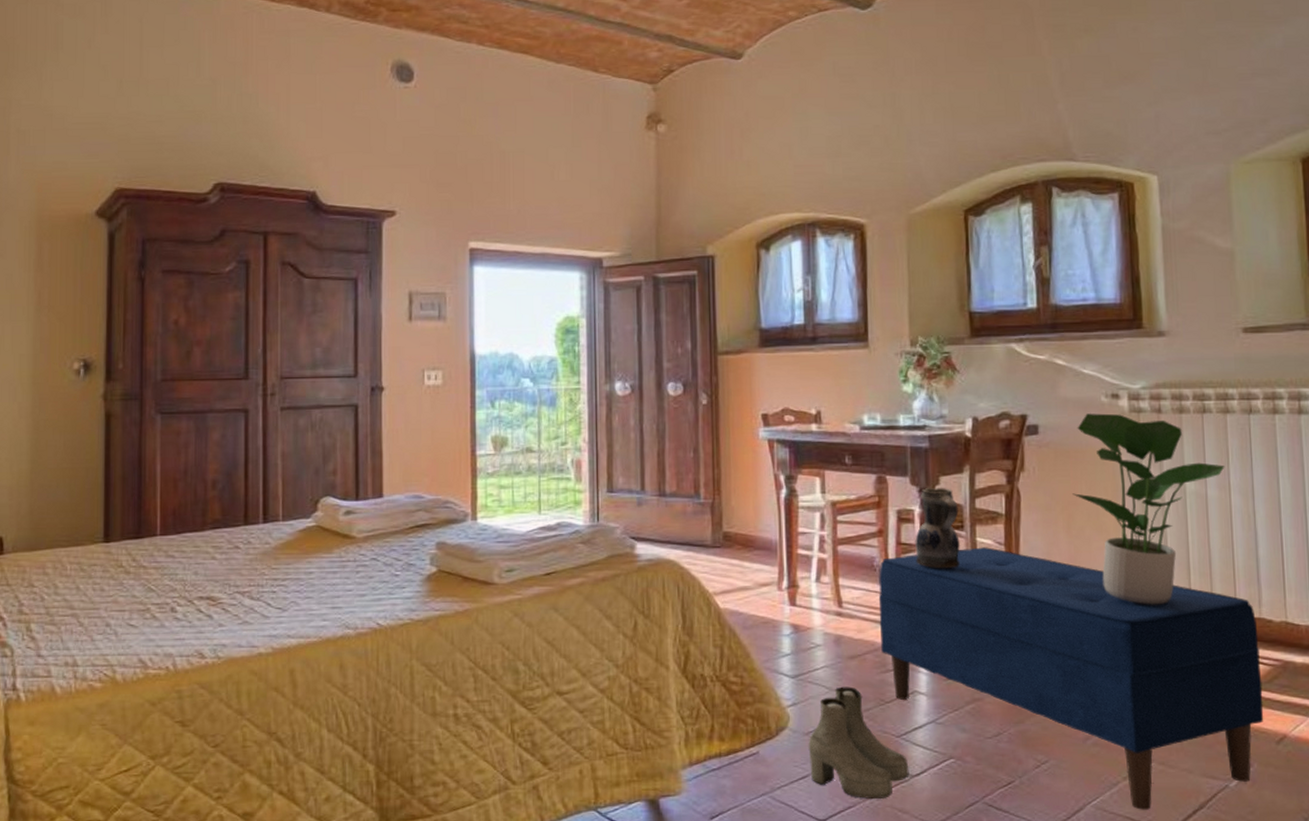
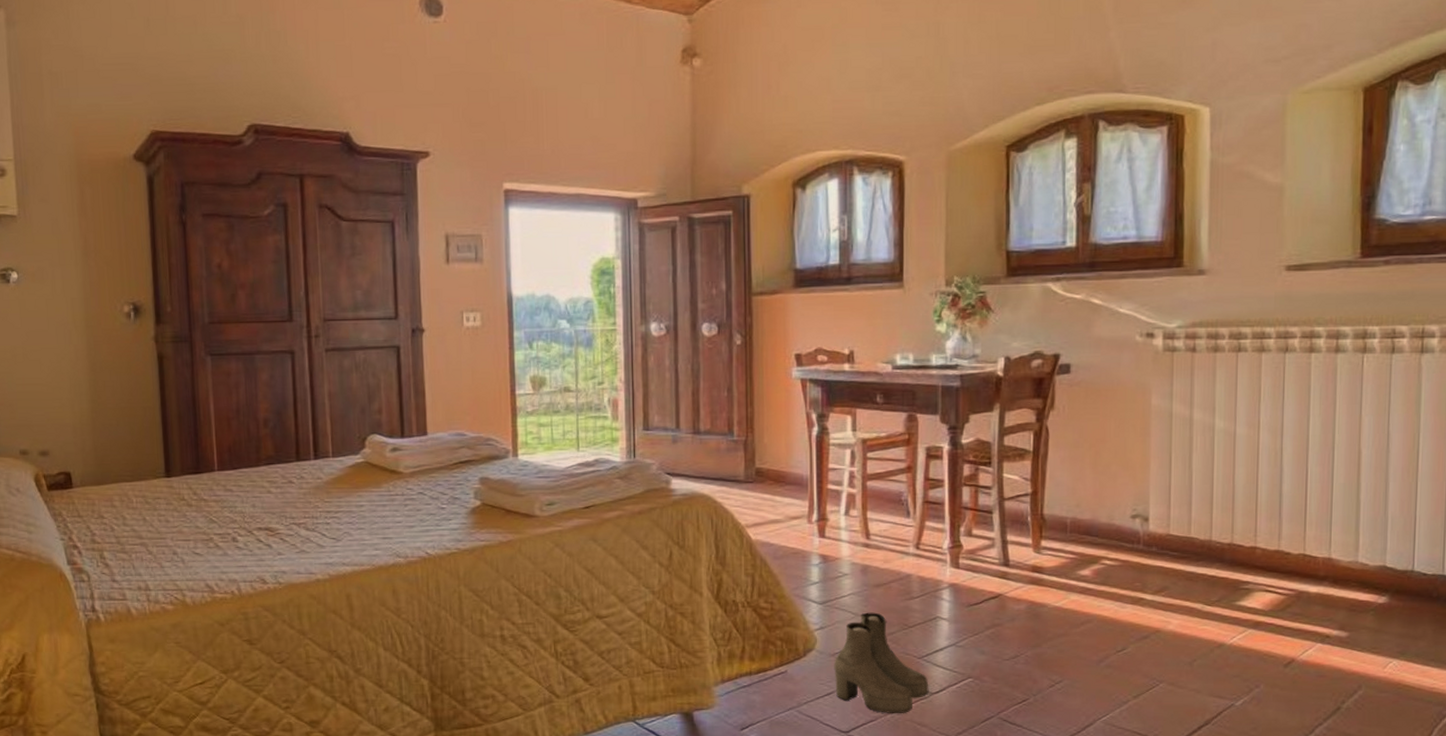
bench: present [878,547,1264,810] -> none [905,483,1276,726]
ceramic jug: present [915,487,960,569] -> none [943,425,987,503]
potted plant: present [1072,413,1225,605] -> none [1101,352,1256,538]

